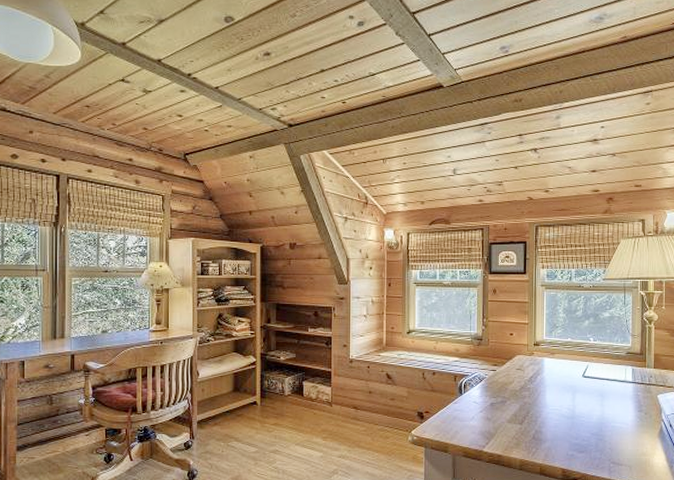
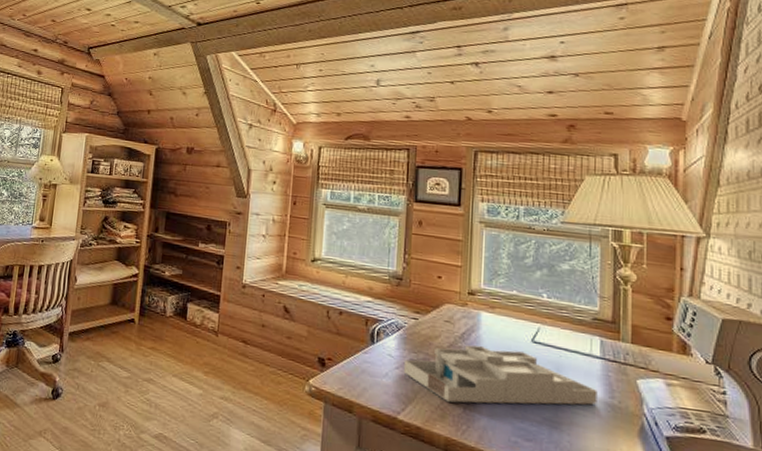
desk organizer: none [486,385,630,432] -> present [403,345,597,405]

